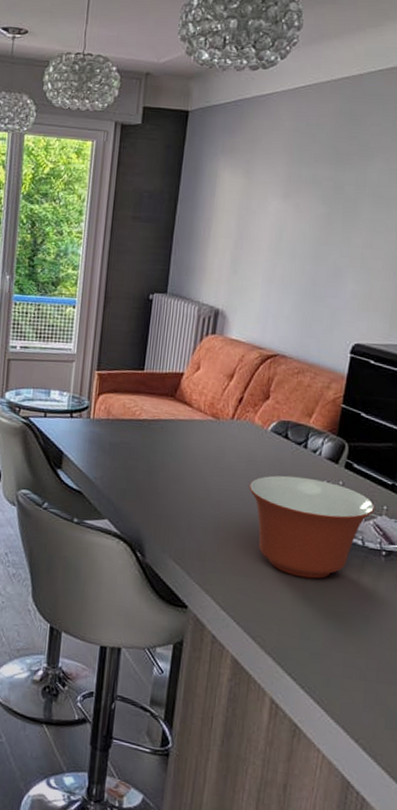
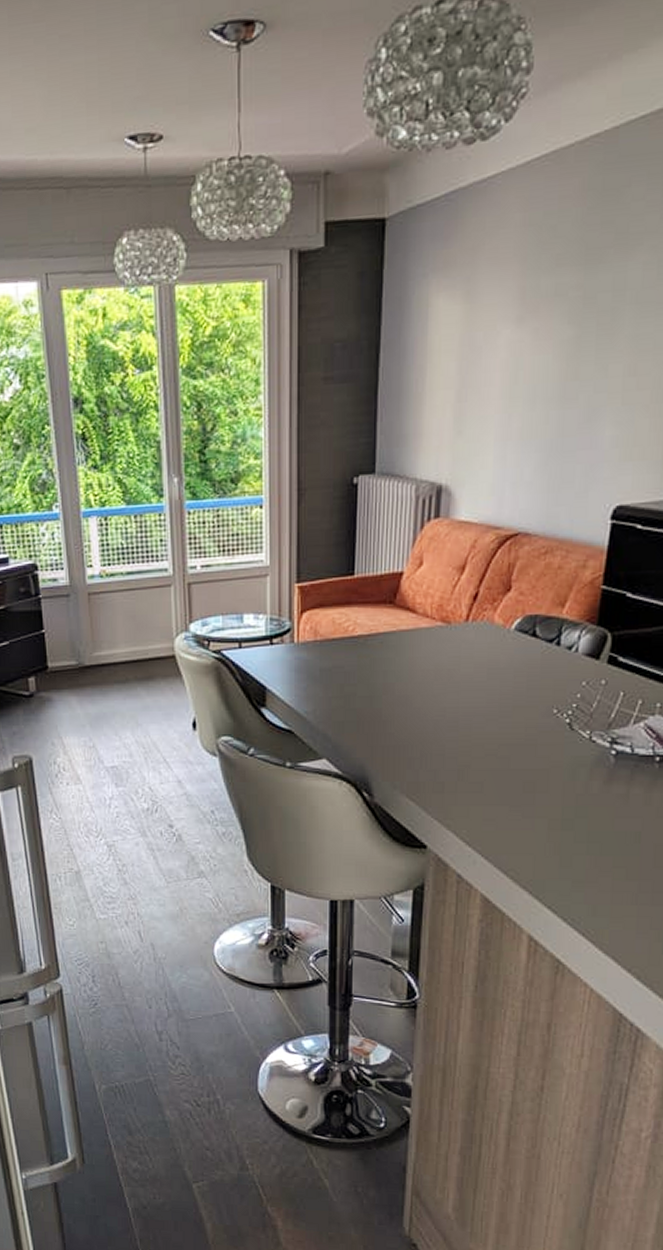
mixing bowl: present [248,475,375,579] -> none [491,681,646,798]

